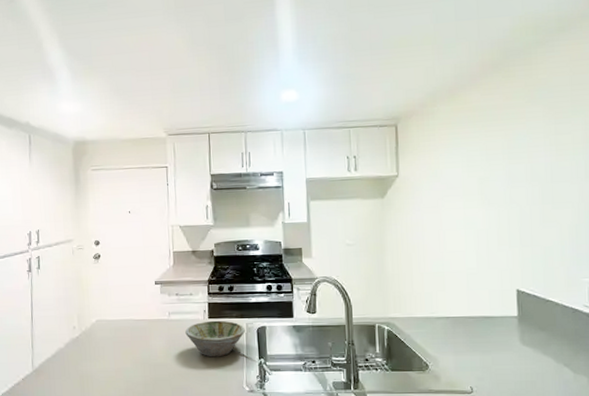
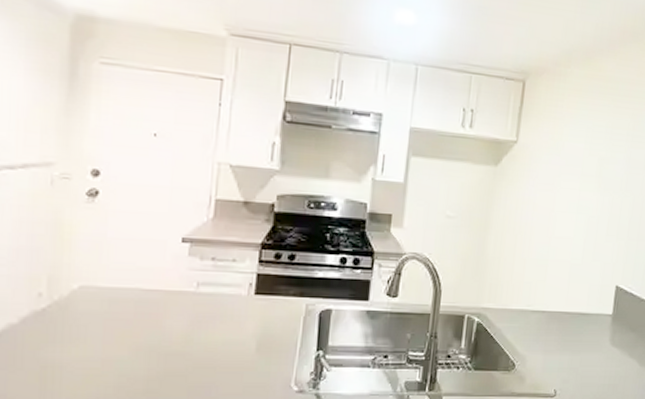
bowl: present [185,320,245,357] -> none [218,297,304,347]

